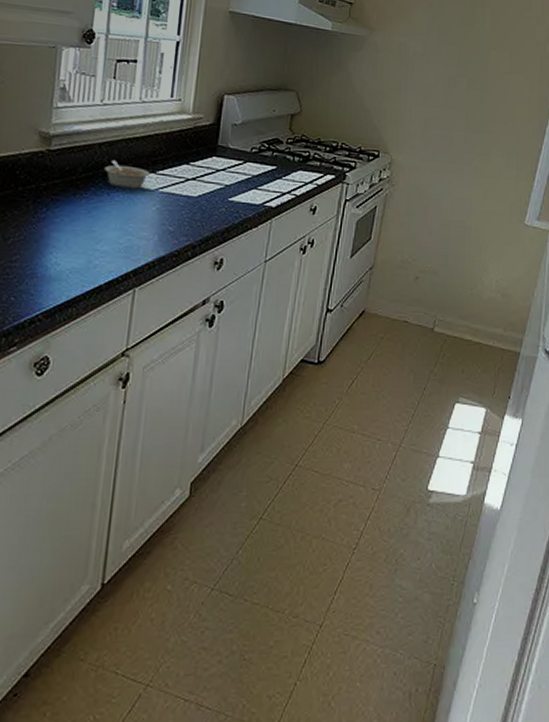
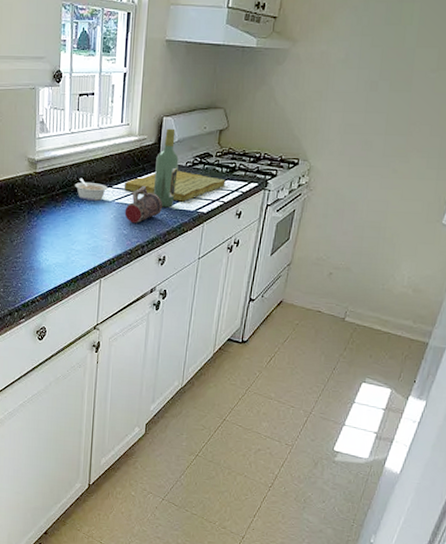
cutting board: none [171,157,298,194] -> present [123,171,226,202]
beer mug: none [171,172,221,218] -> present [124,185,162,224]
wine bottle: none [209,108,242,200] -> present [153,128,179,208]

